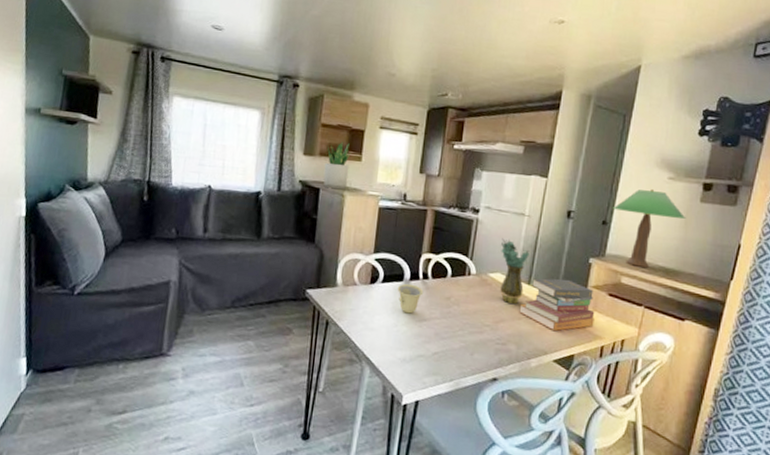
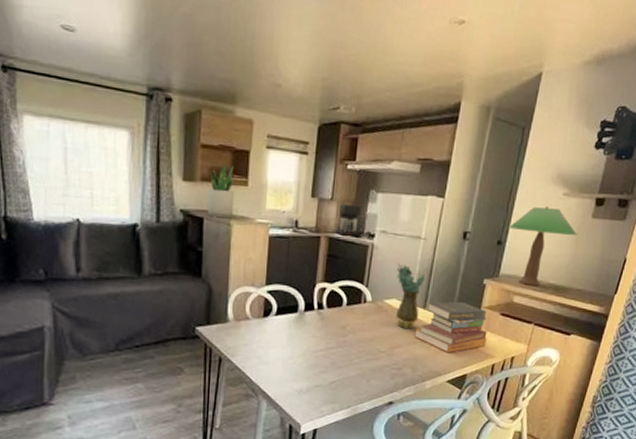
cup: present [397,283,424,314] -> none [291,315,319,345]
coffee maker: none [443,180,468,211] -> present [337,204,362,236]

